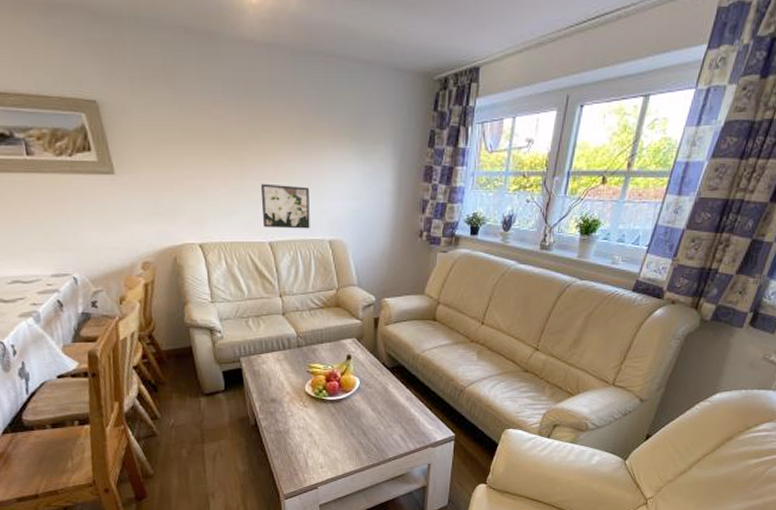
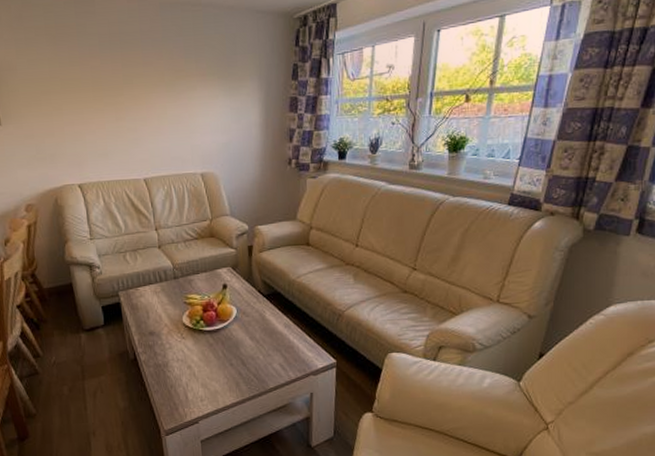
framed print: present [261,183,310,229] -> none [135,124,183,165]

